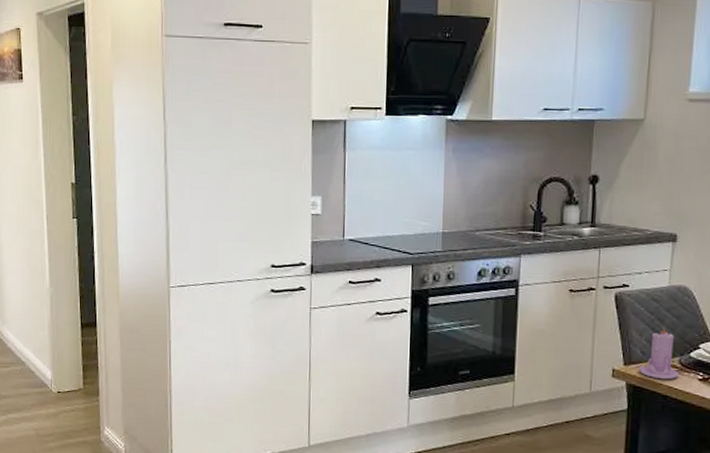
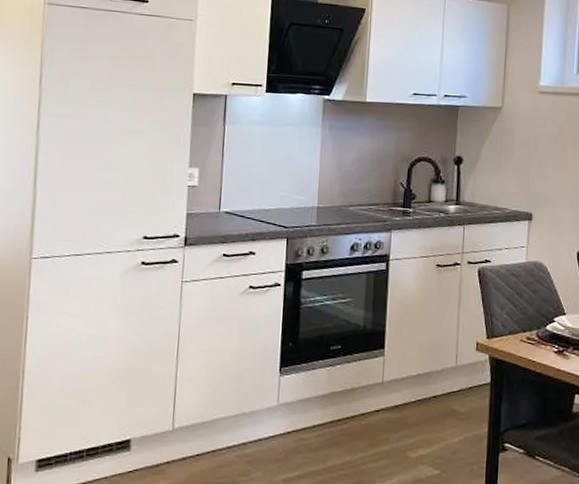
candle: present [638,326,680,380] -> none [500,300,537,353]

